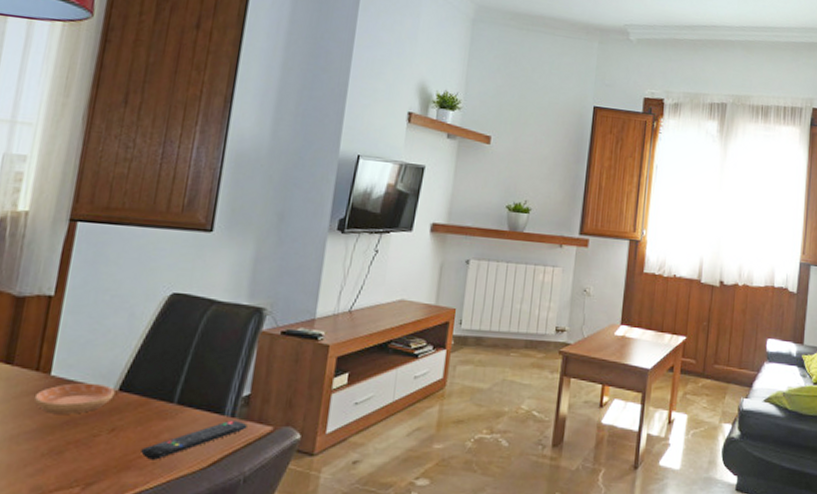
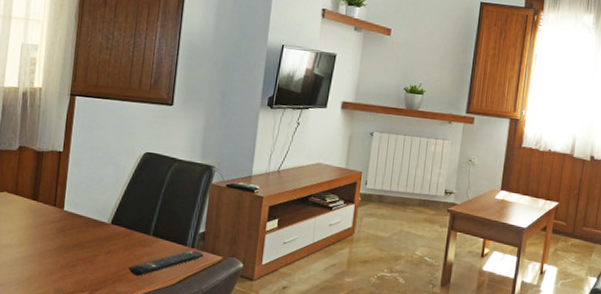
saucer: present [34,382,115,414] -> none [53,216,109,239]

